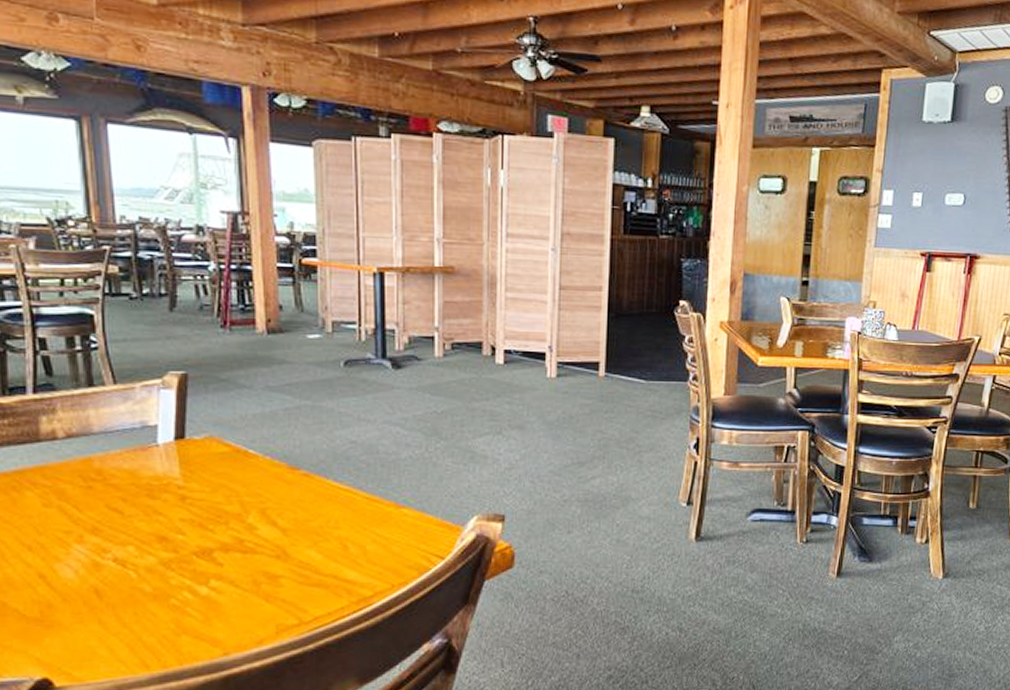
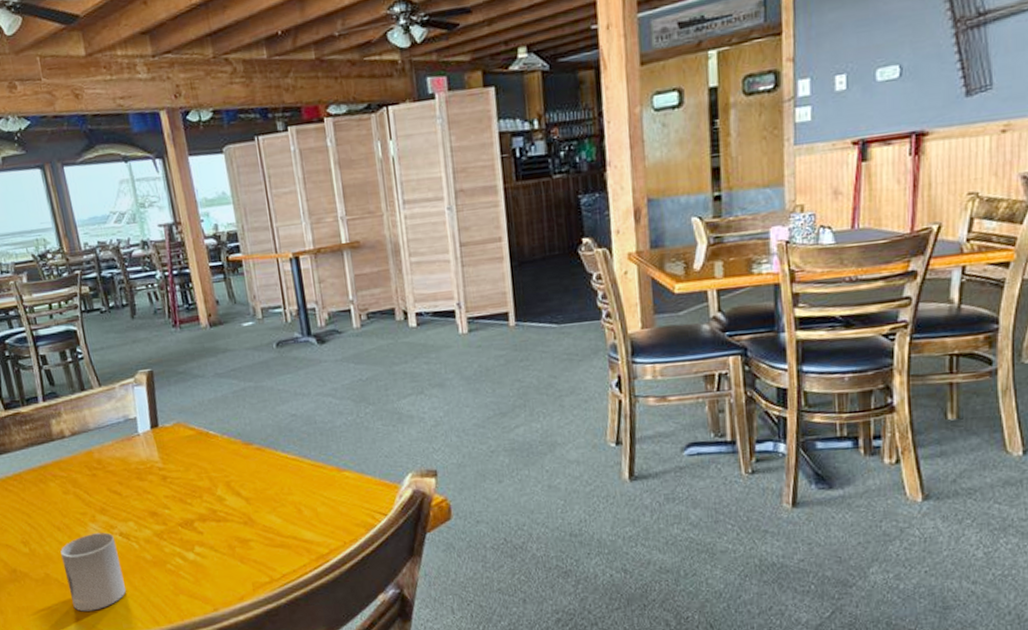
cup: none [27,557,111,651] -> present [60,532,126,612]

